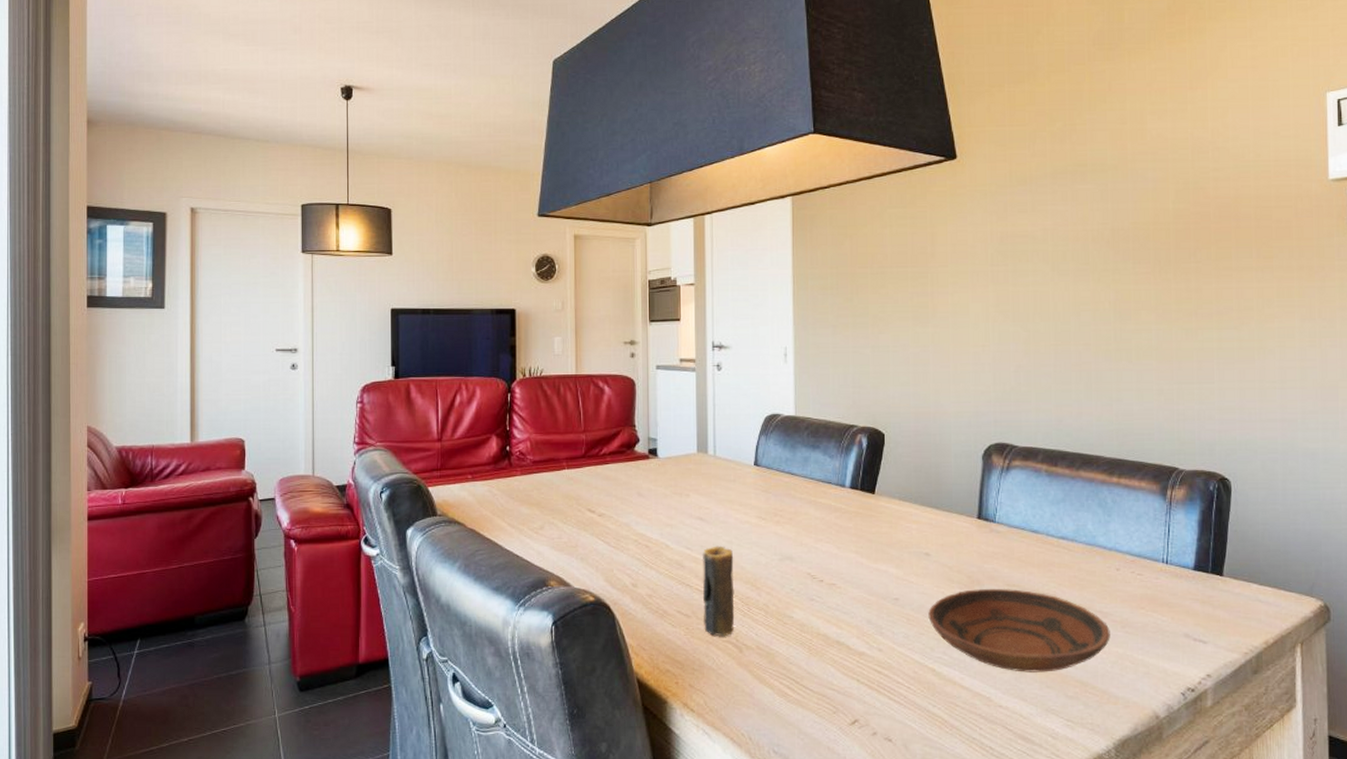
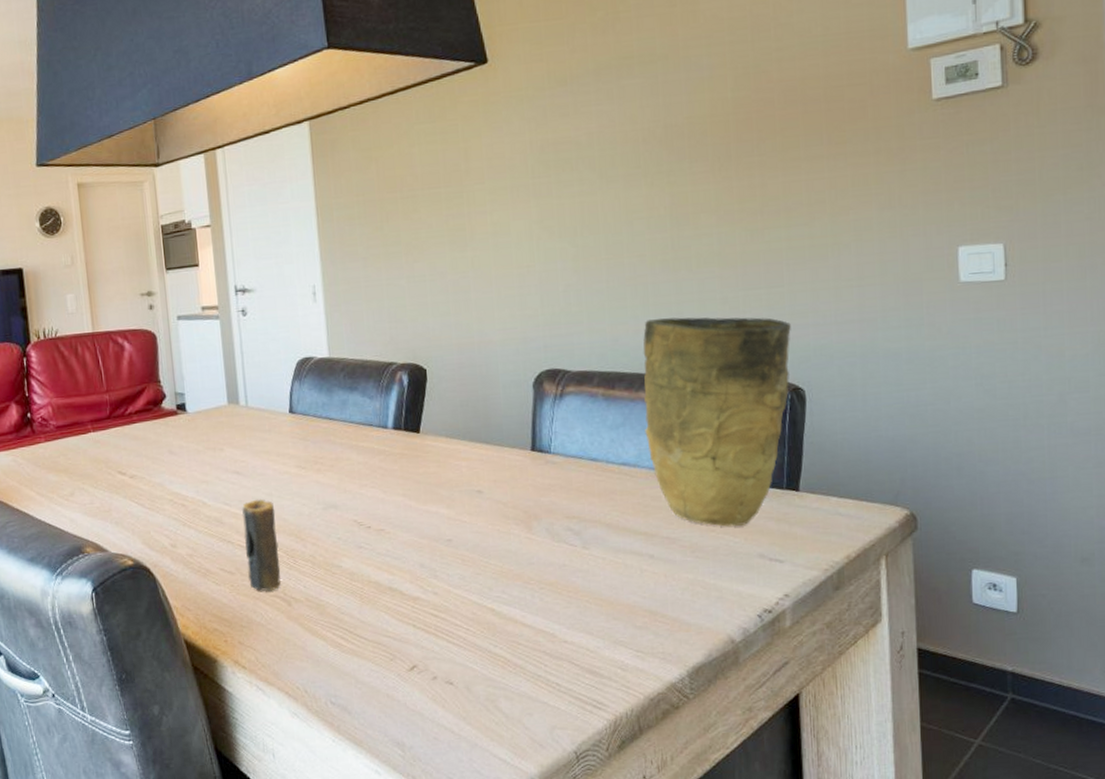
bowl: present [928,588,1110,672] -> none [484,520,680,606]
vase: none [1083,404,1220,605] -> present [643,317,791,527]

